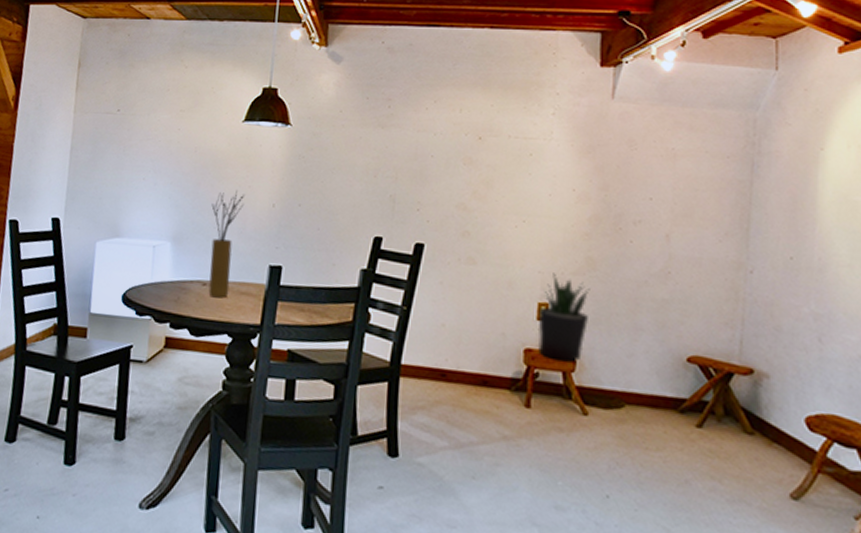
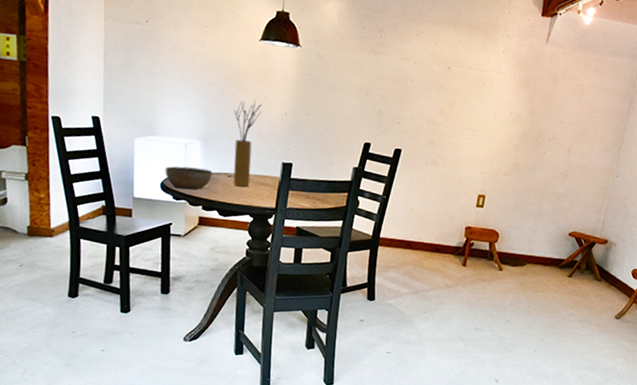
bowl: none [128,273,184,303] -> present [165,166,212,190]
planter: present [538,273,590,362] -> none [475,173,514,236]

